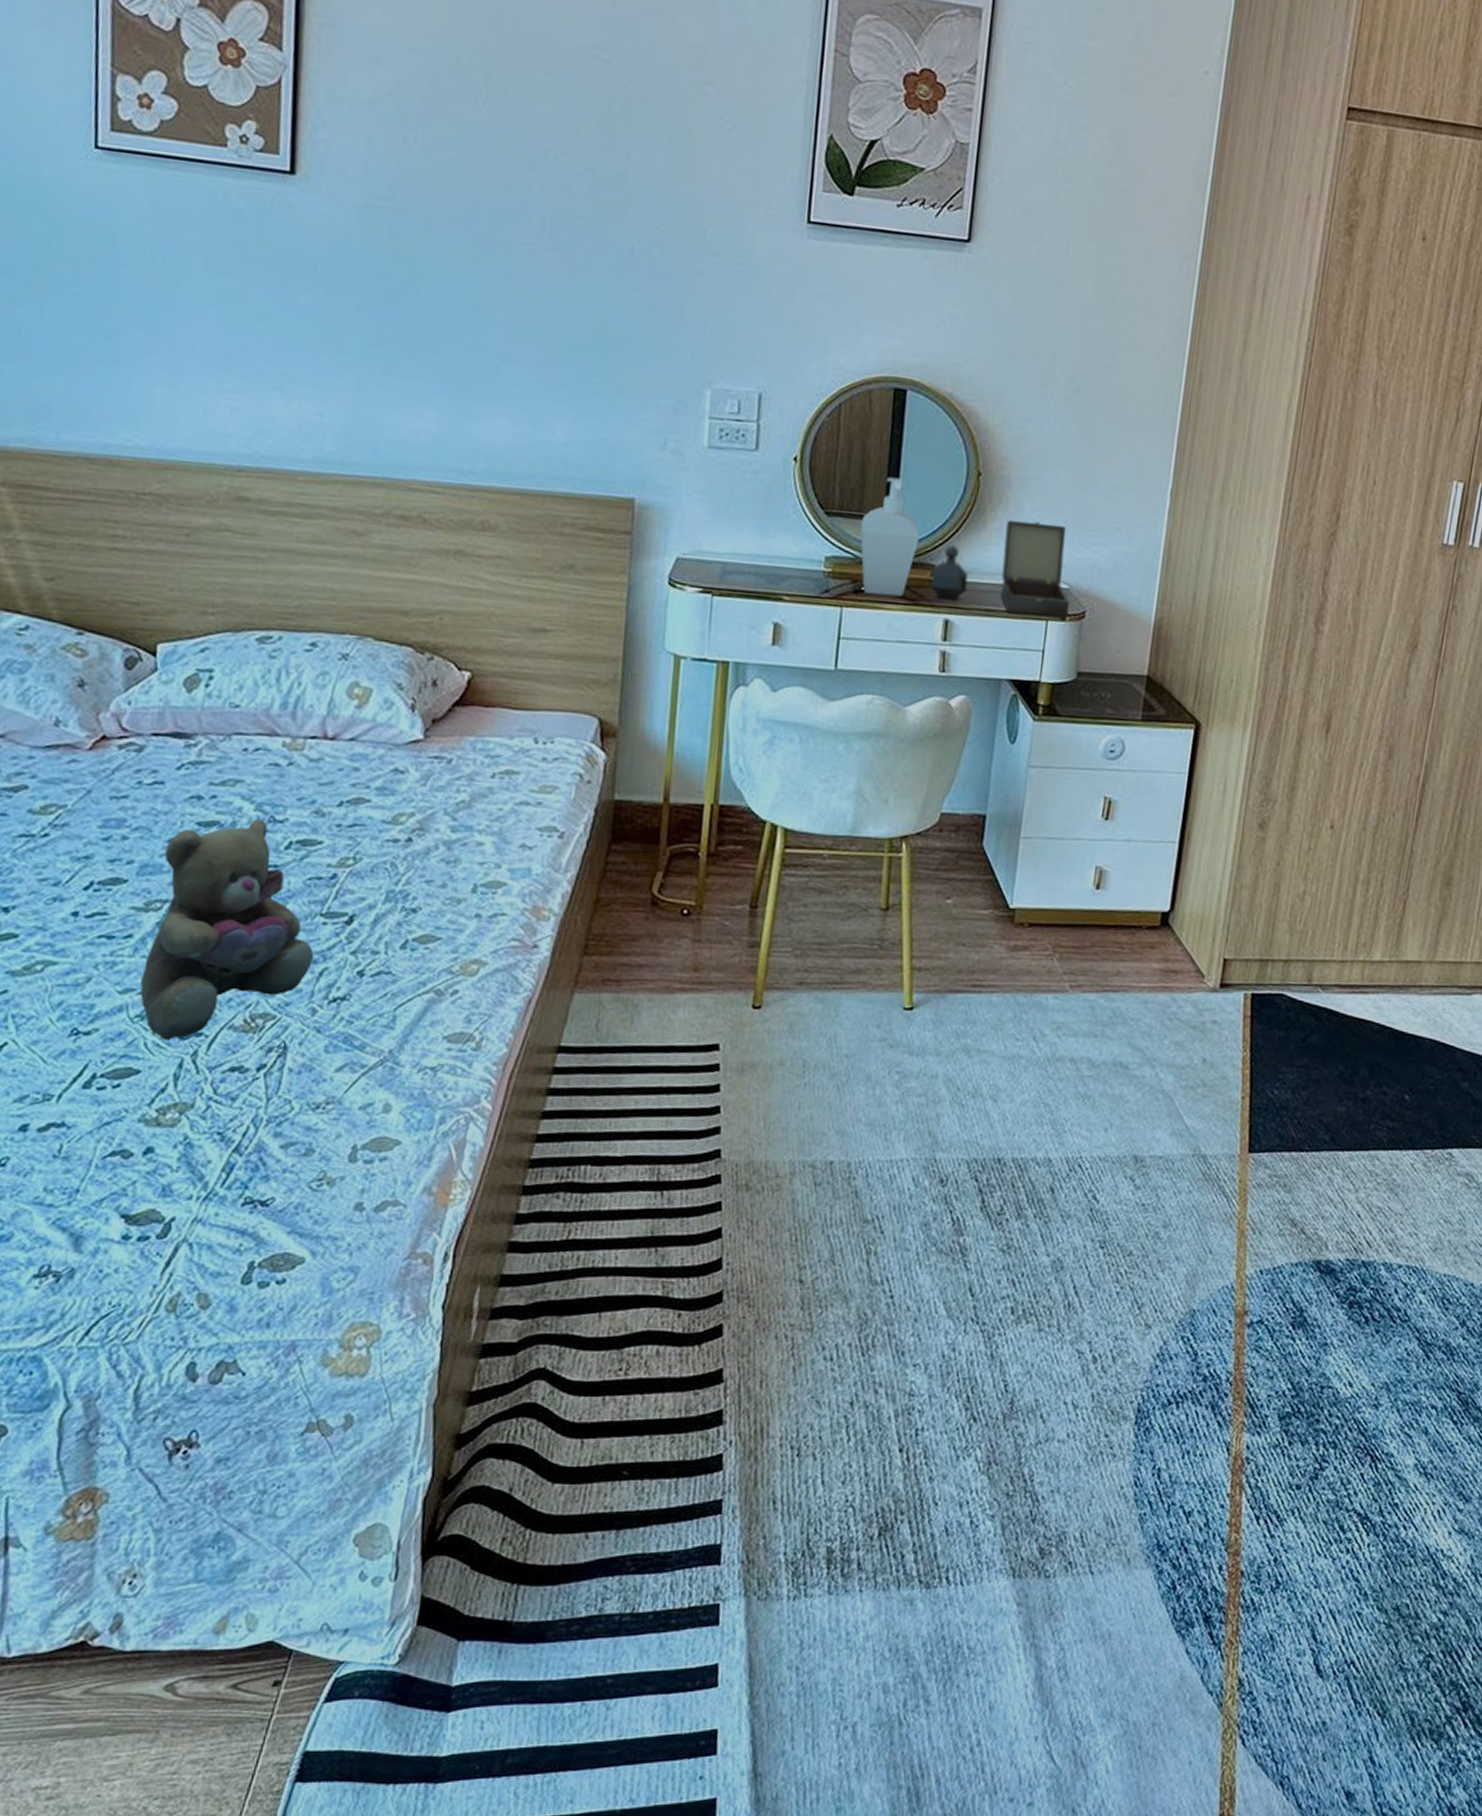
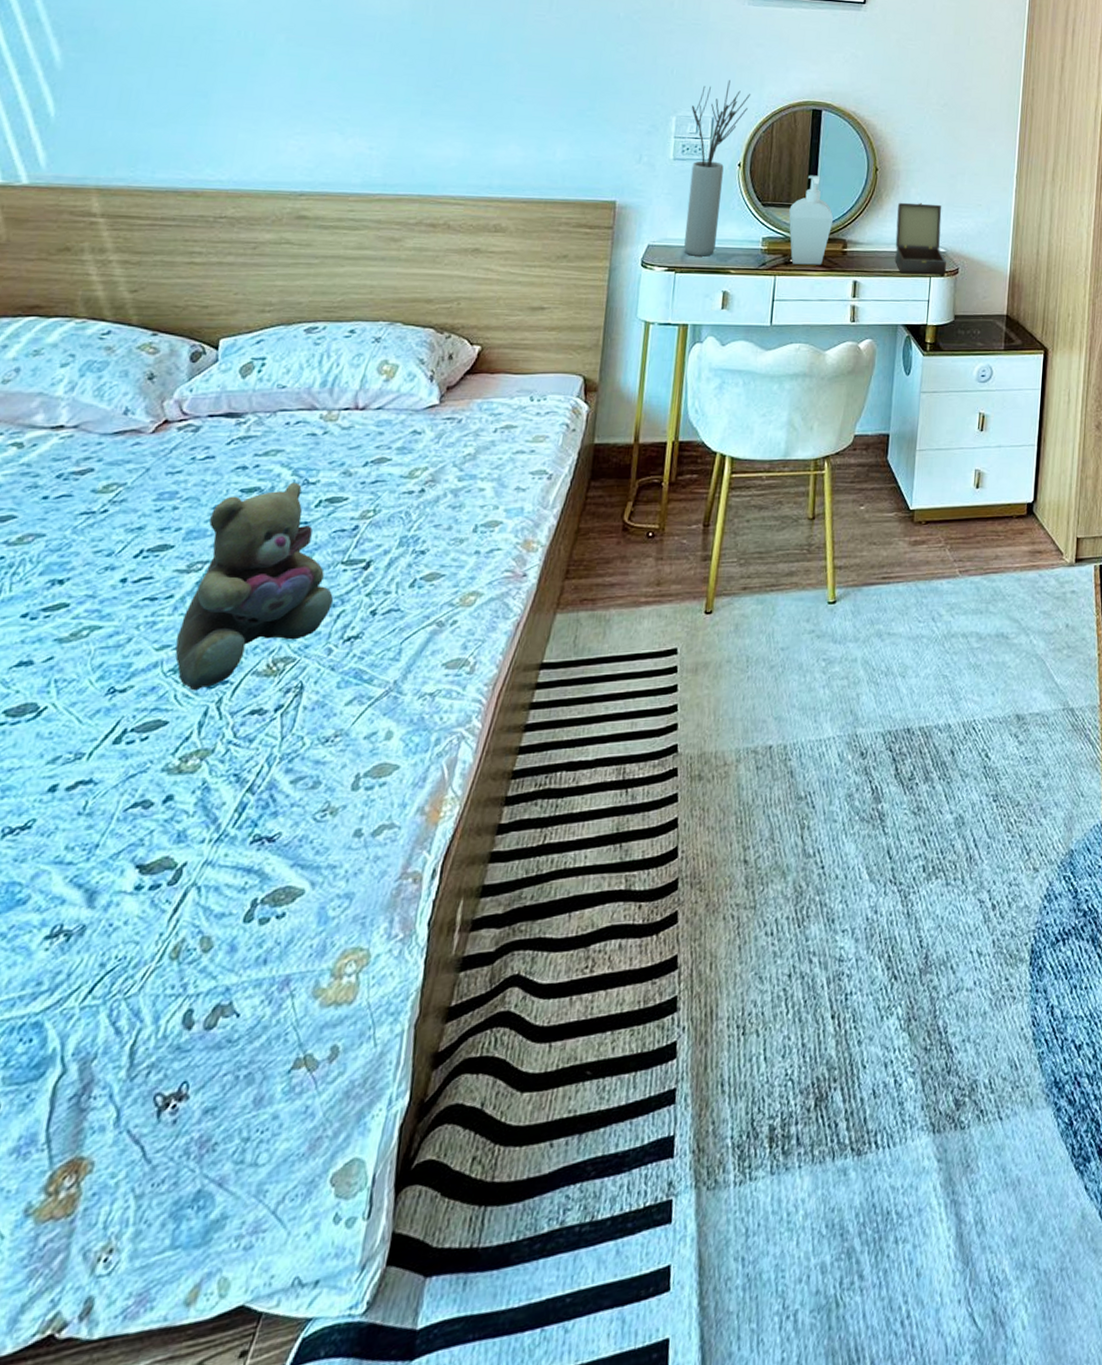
vase: none [723,343,812,577] -> present [684,80,752,257]
perfume bottle: present [930,545,969,600] -> none [842,224,871,266]

